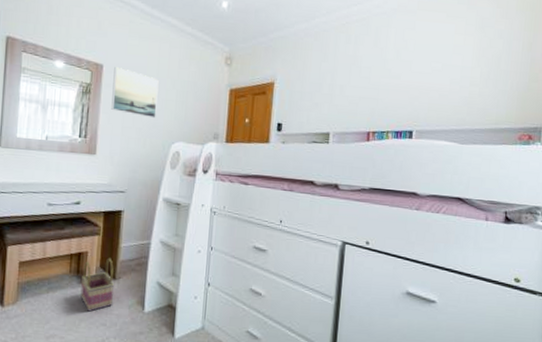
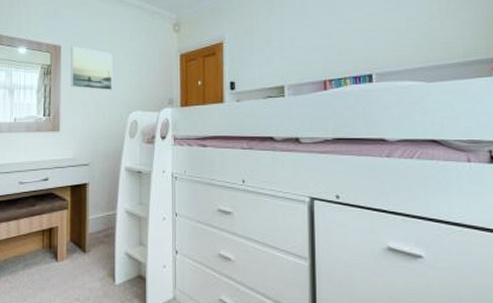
basket: present [80,258,114,312] -> none [54,231,84,287]

